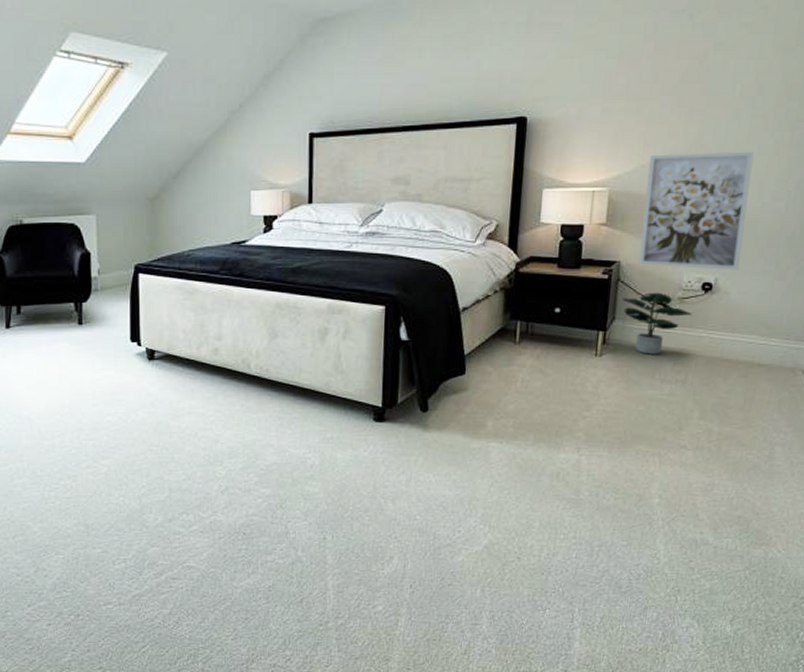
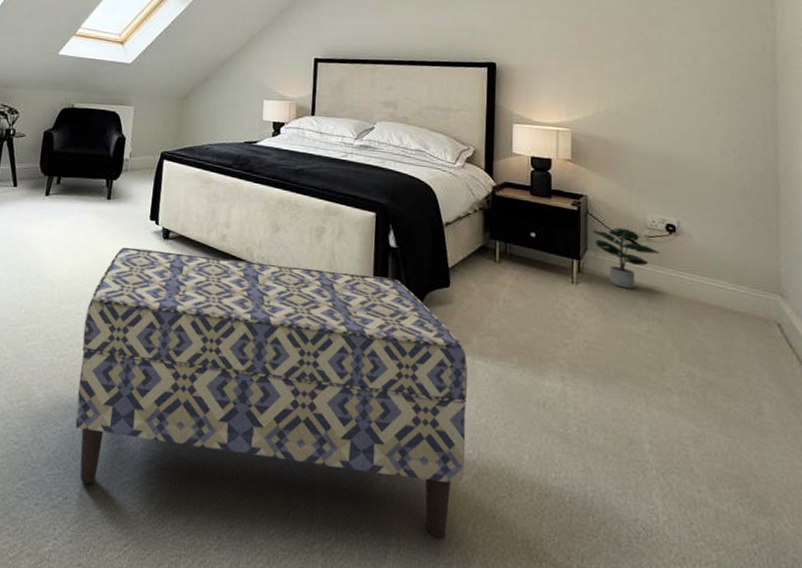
bench: none [72,372,482,603] -> present [75,247,468,539]
wall art: present [638,151,754,270] -> none [604,105,699,216]

